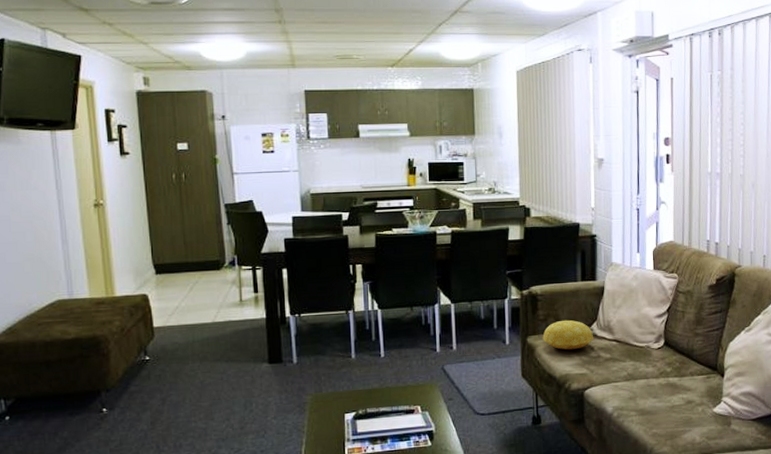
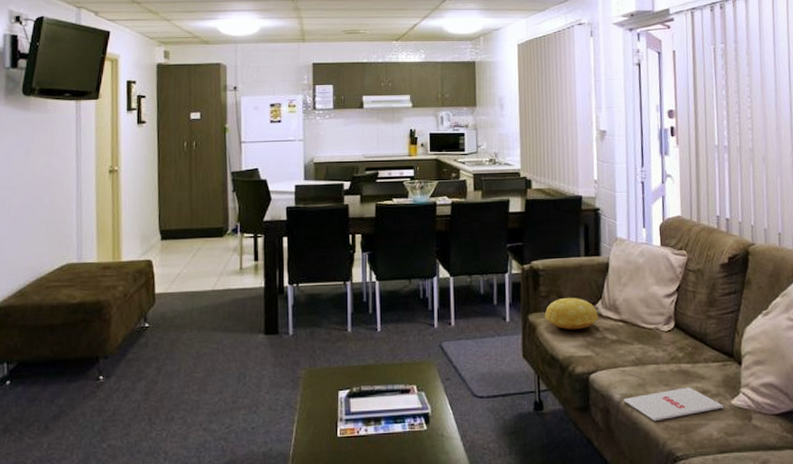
magazine: none [615,398,706,430] -> present [623,387,724,422]

